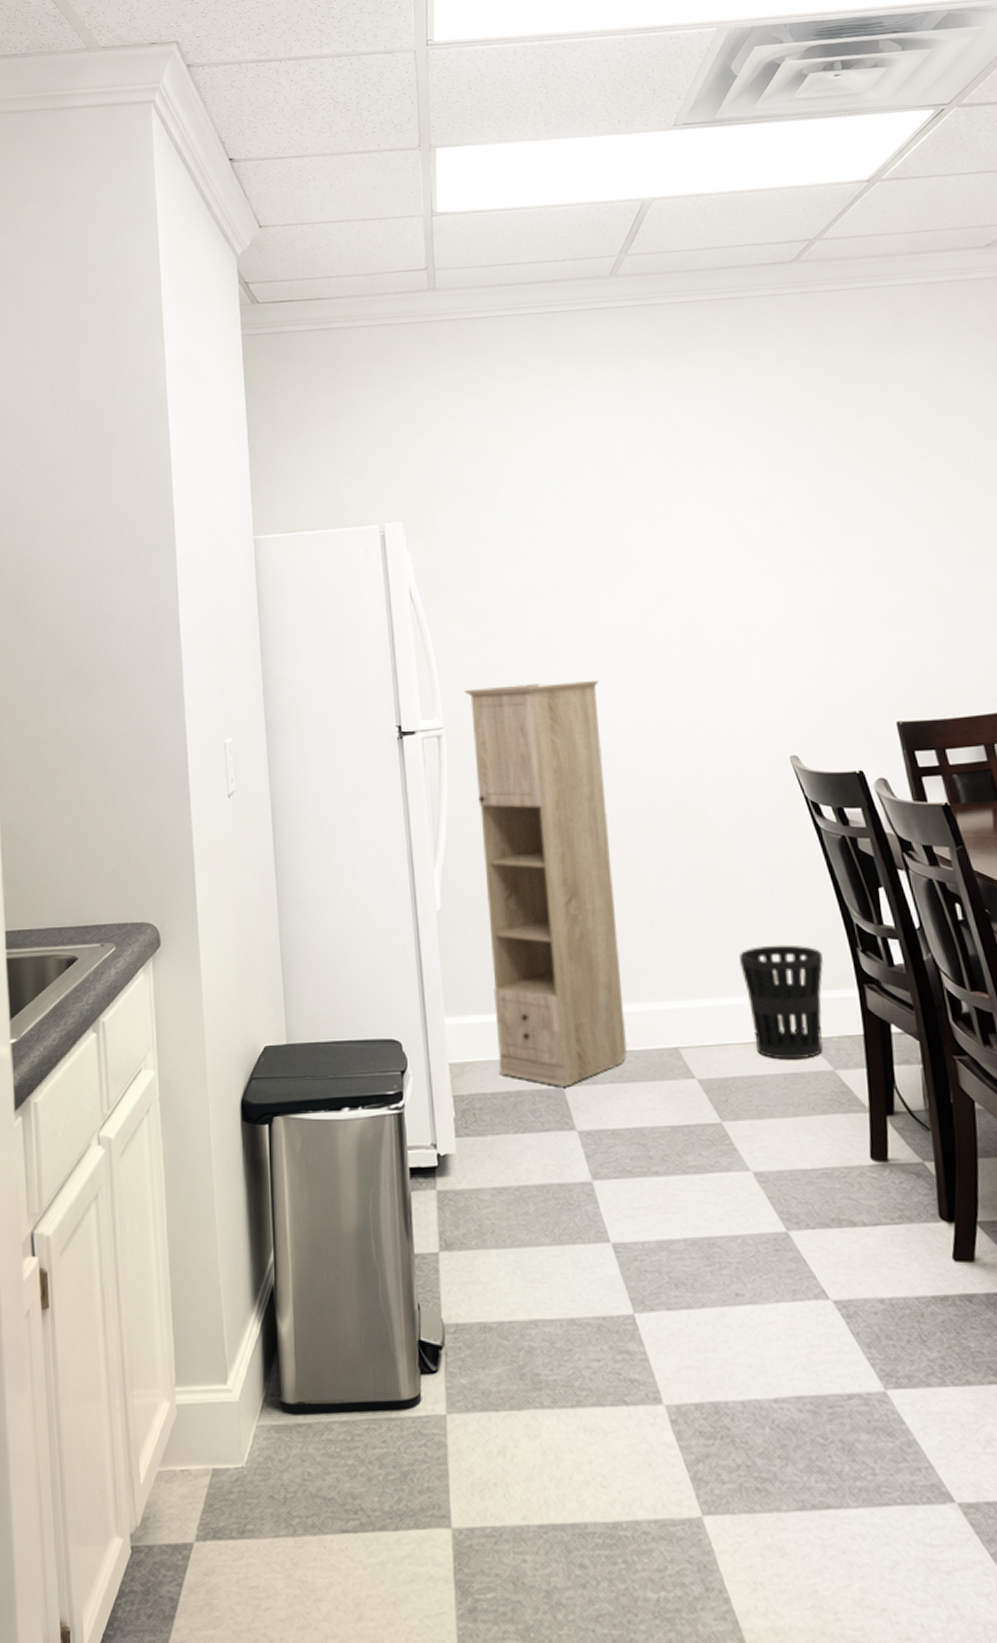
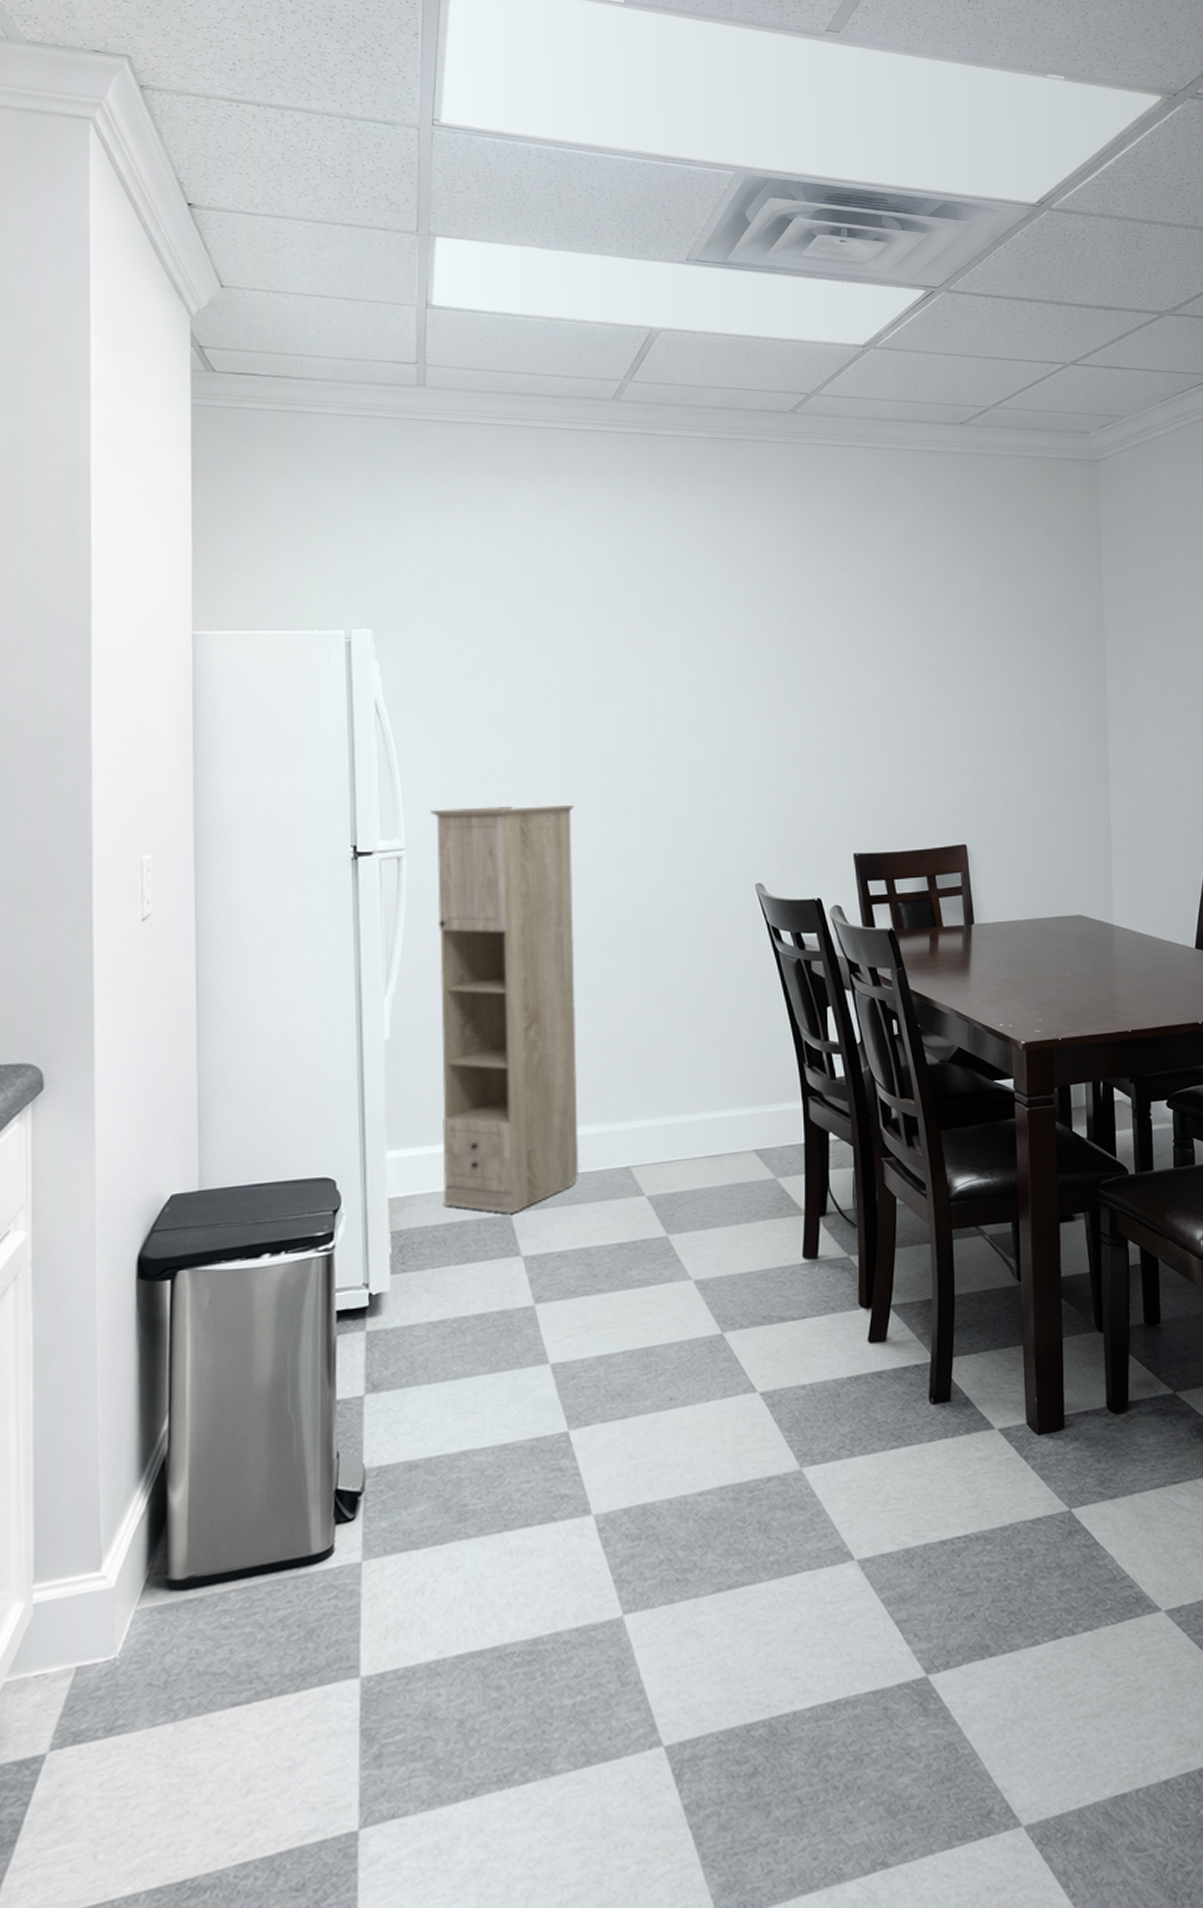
wastebasket: present [739,944,824,1060] -> none [695,1062,772,1172]

